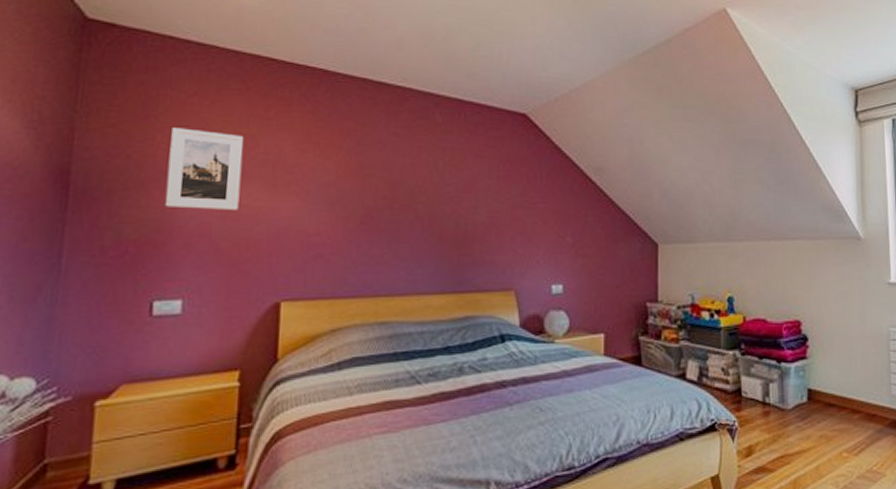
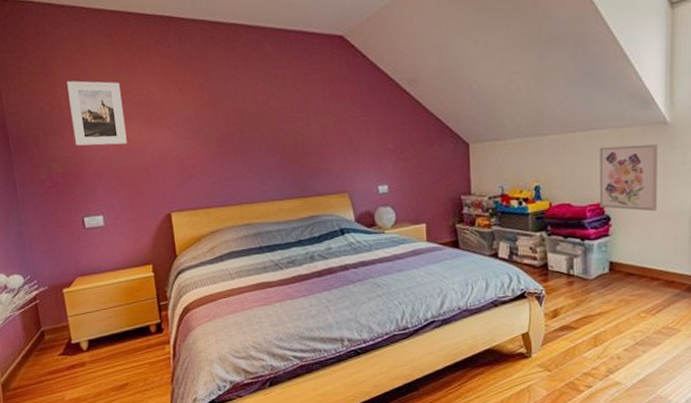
wall art: none [795,258,855,333] -> present [599,144,658,212]

